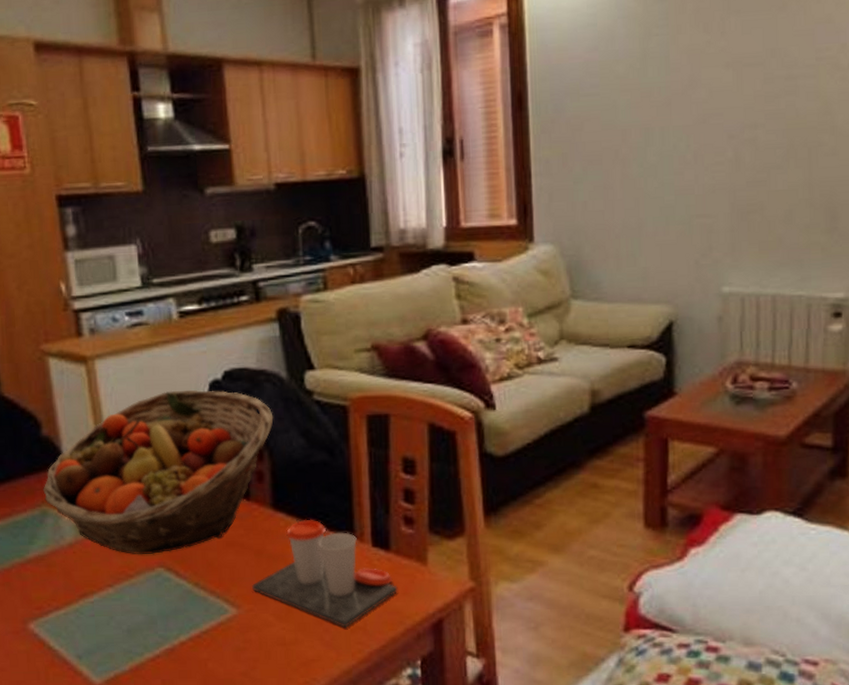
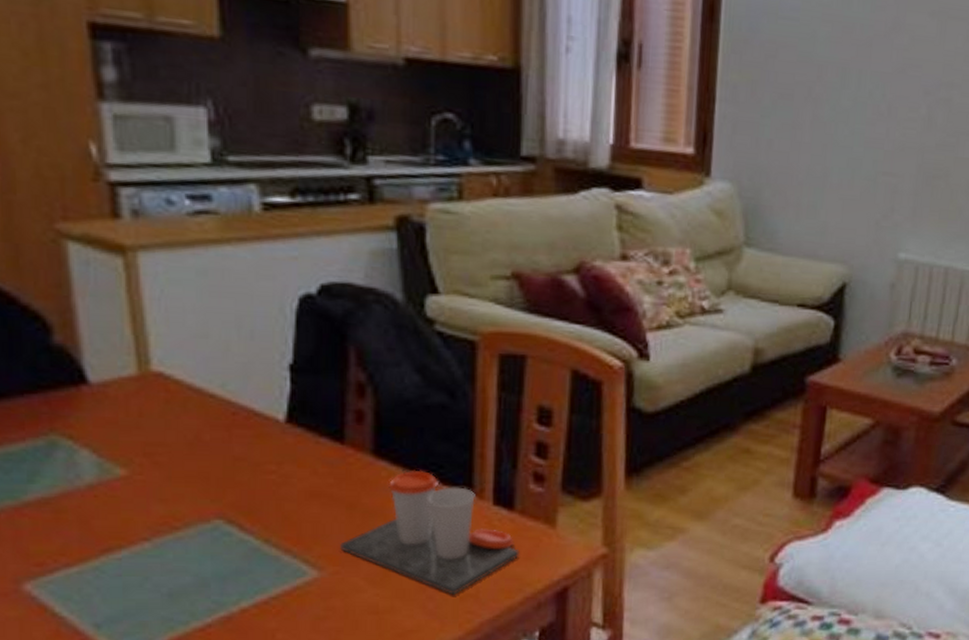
fruit basket: present [43,389,274,555] -> none [52,301,382,504]

